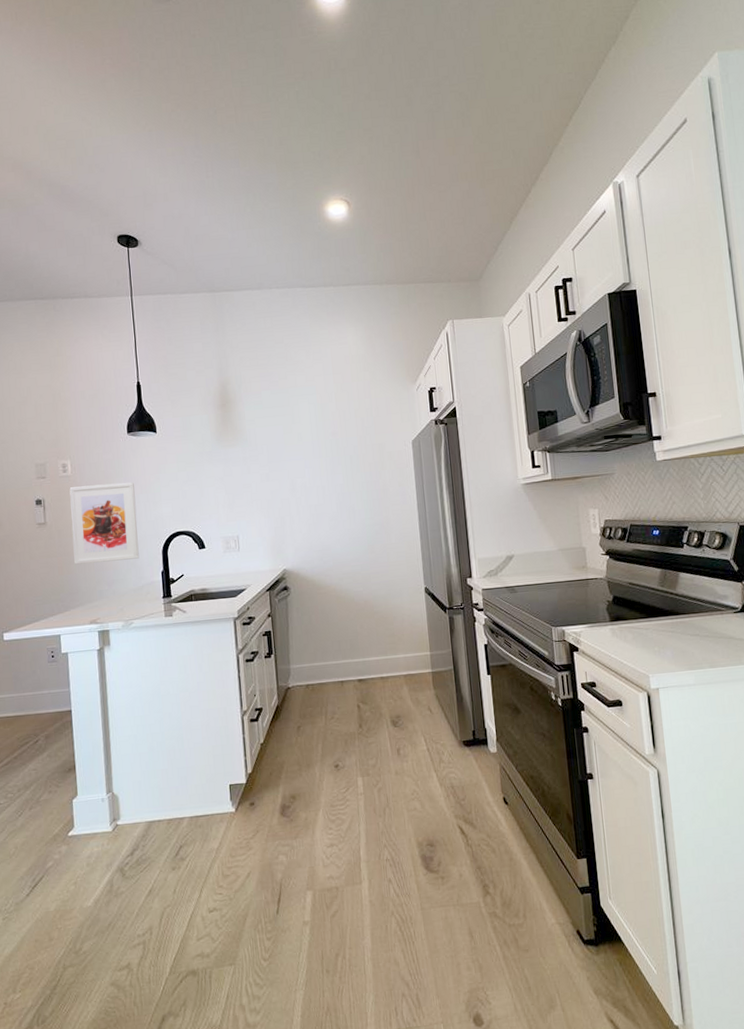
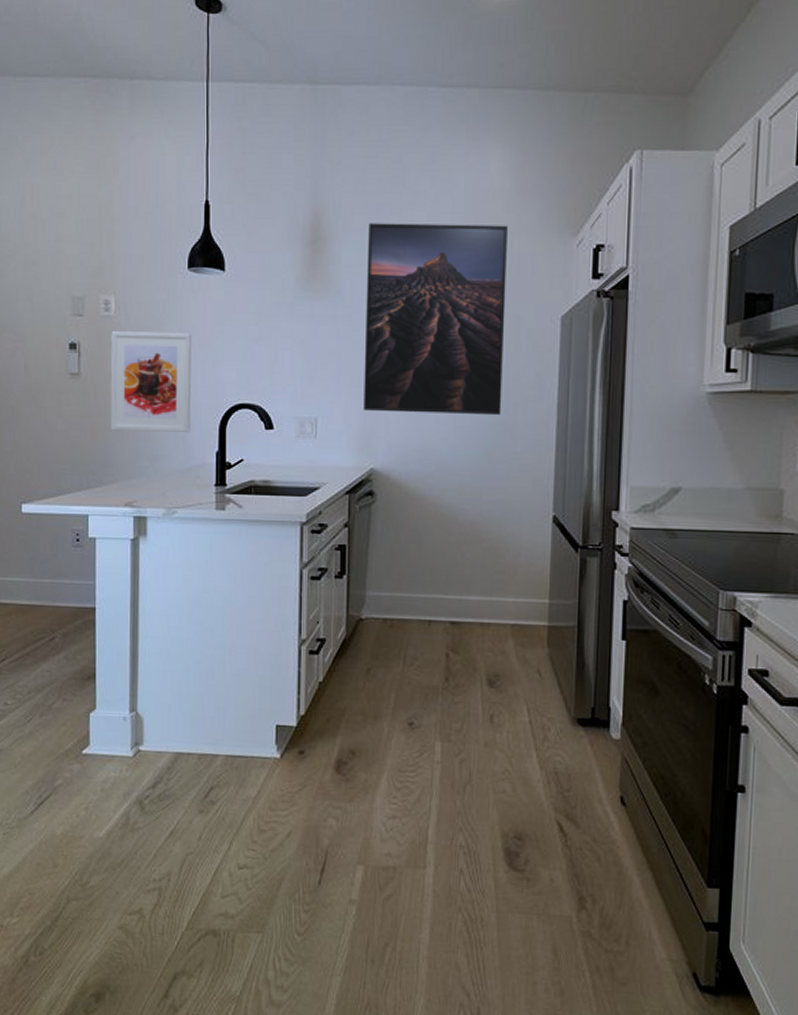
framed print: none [263,380,377,526] -> present [364,223,507,416]

